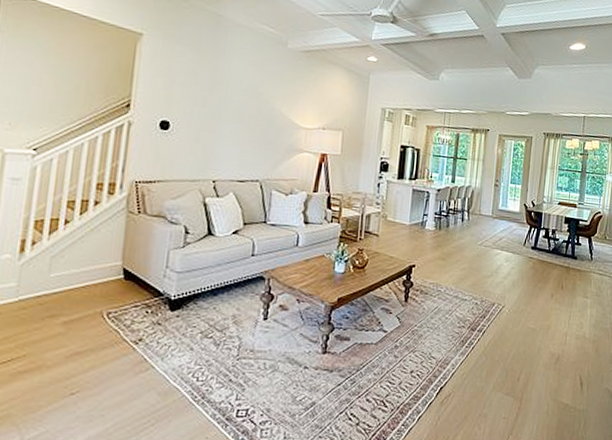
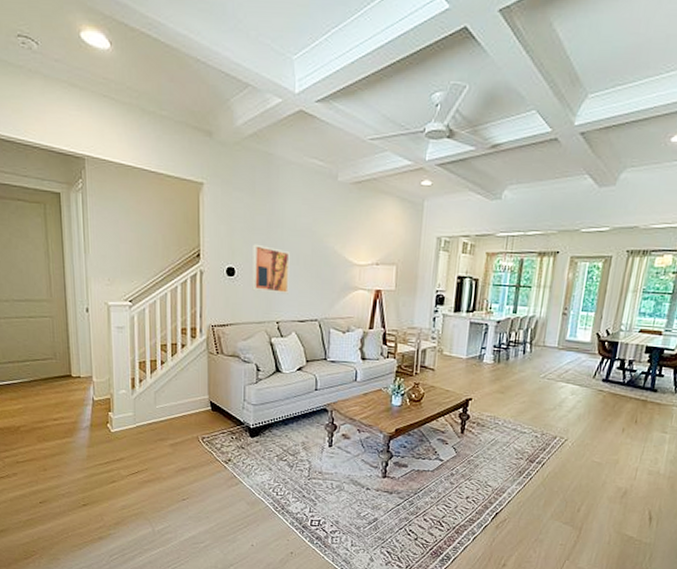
wall art: none [188,99,233,153] -> present [252,244,290,294]

